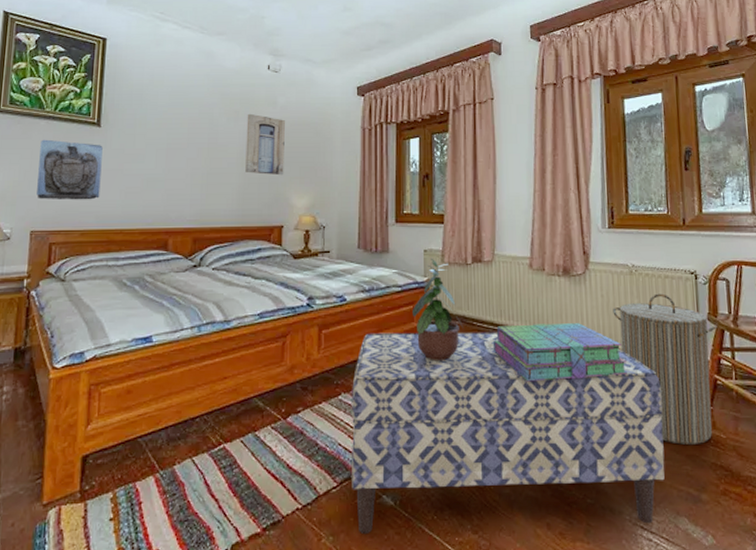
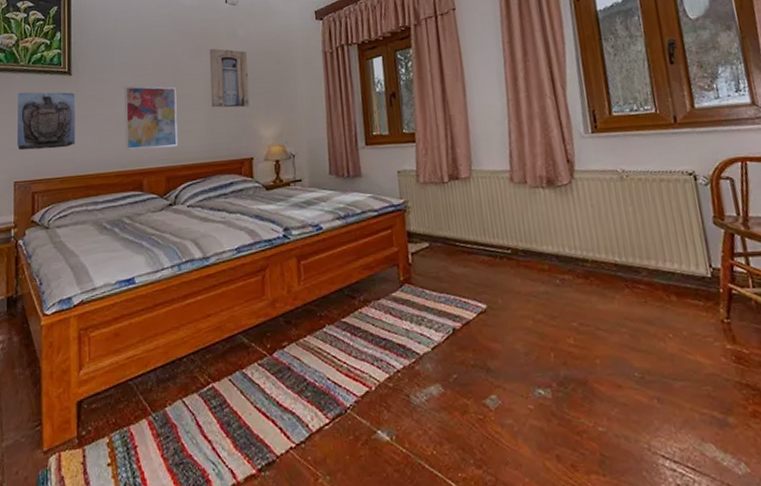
wall art: none [152,143,210,209] -> present [124,85,178,150]
bench: present [352,332,665,535] -> none [336,251,683,473]
potted plant: present [411,258,463,360] -> none [390,179,446,286]
stack of books: present [493,323,628,382] -> none [478,236,629,303]
laundry hamper: present [613,293,718,445] -> none [605,198,733,363]

